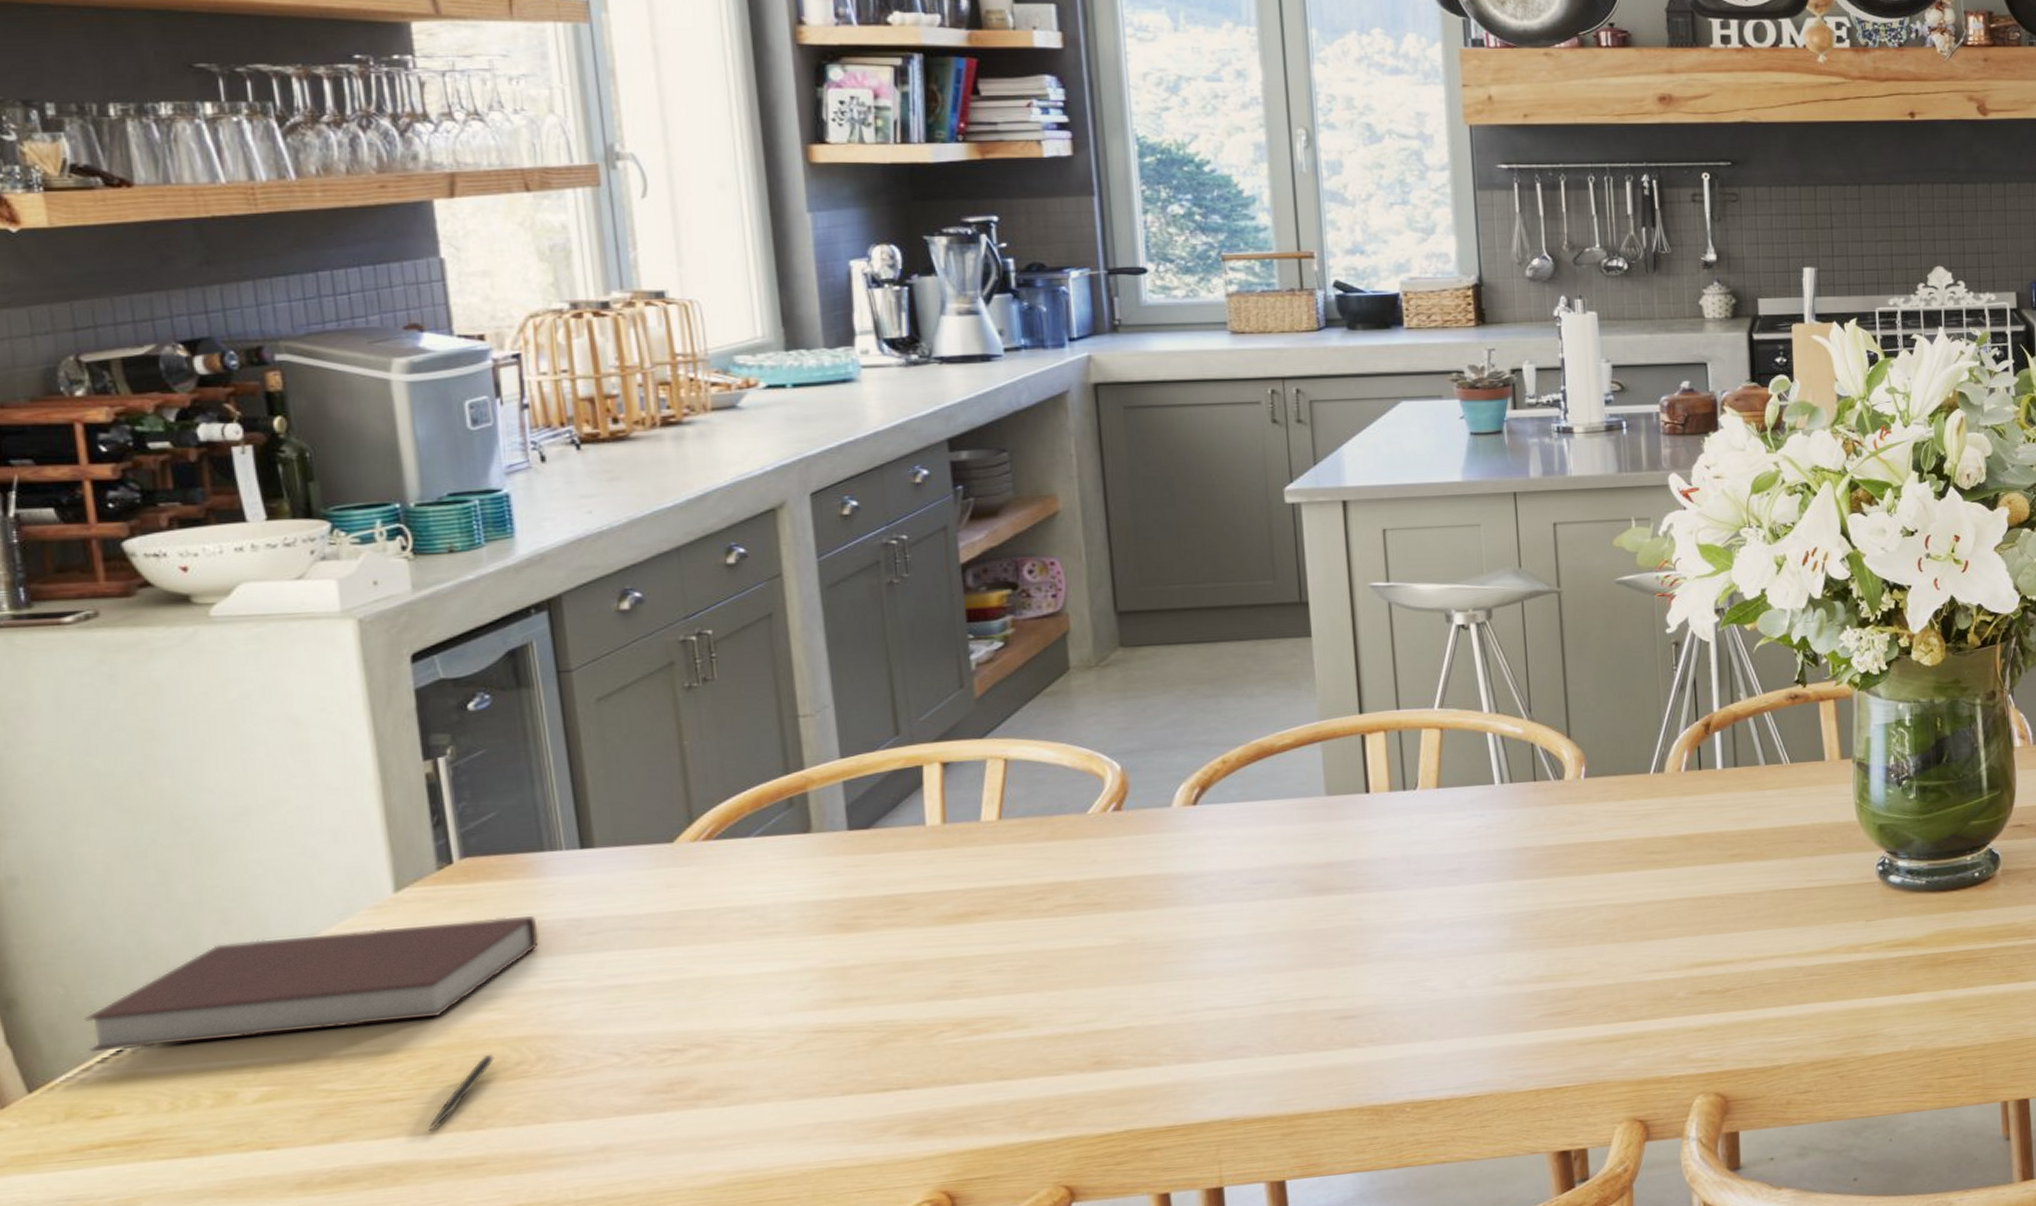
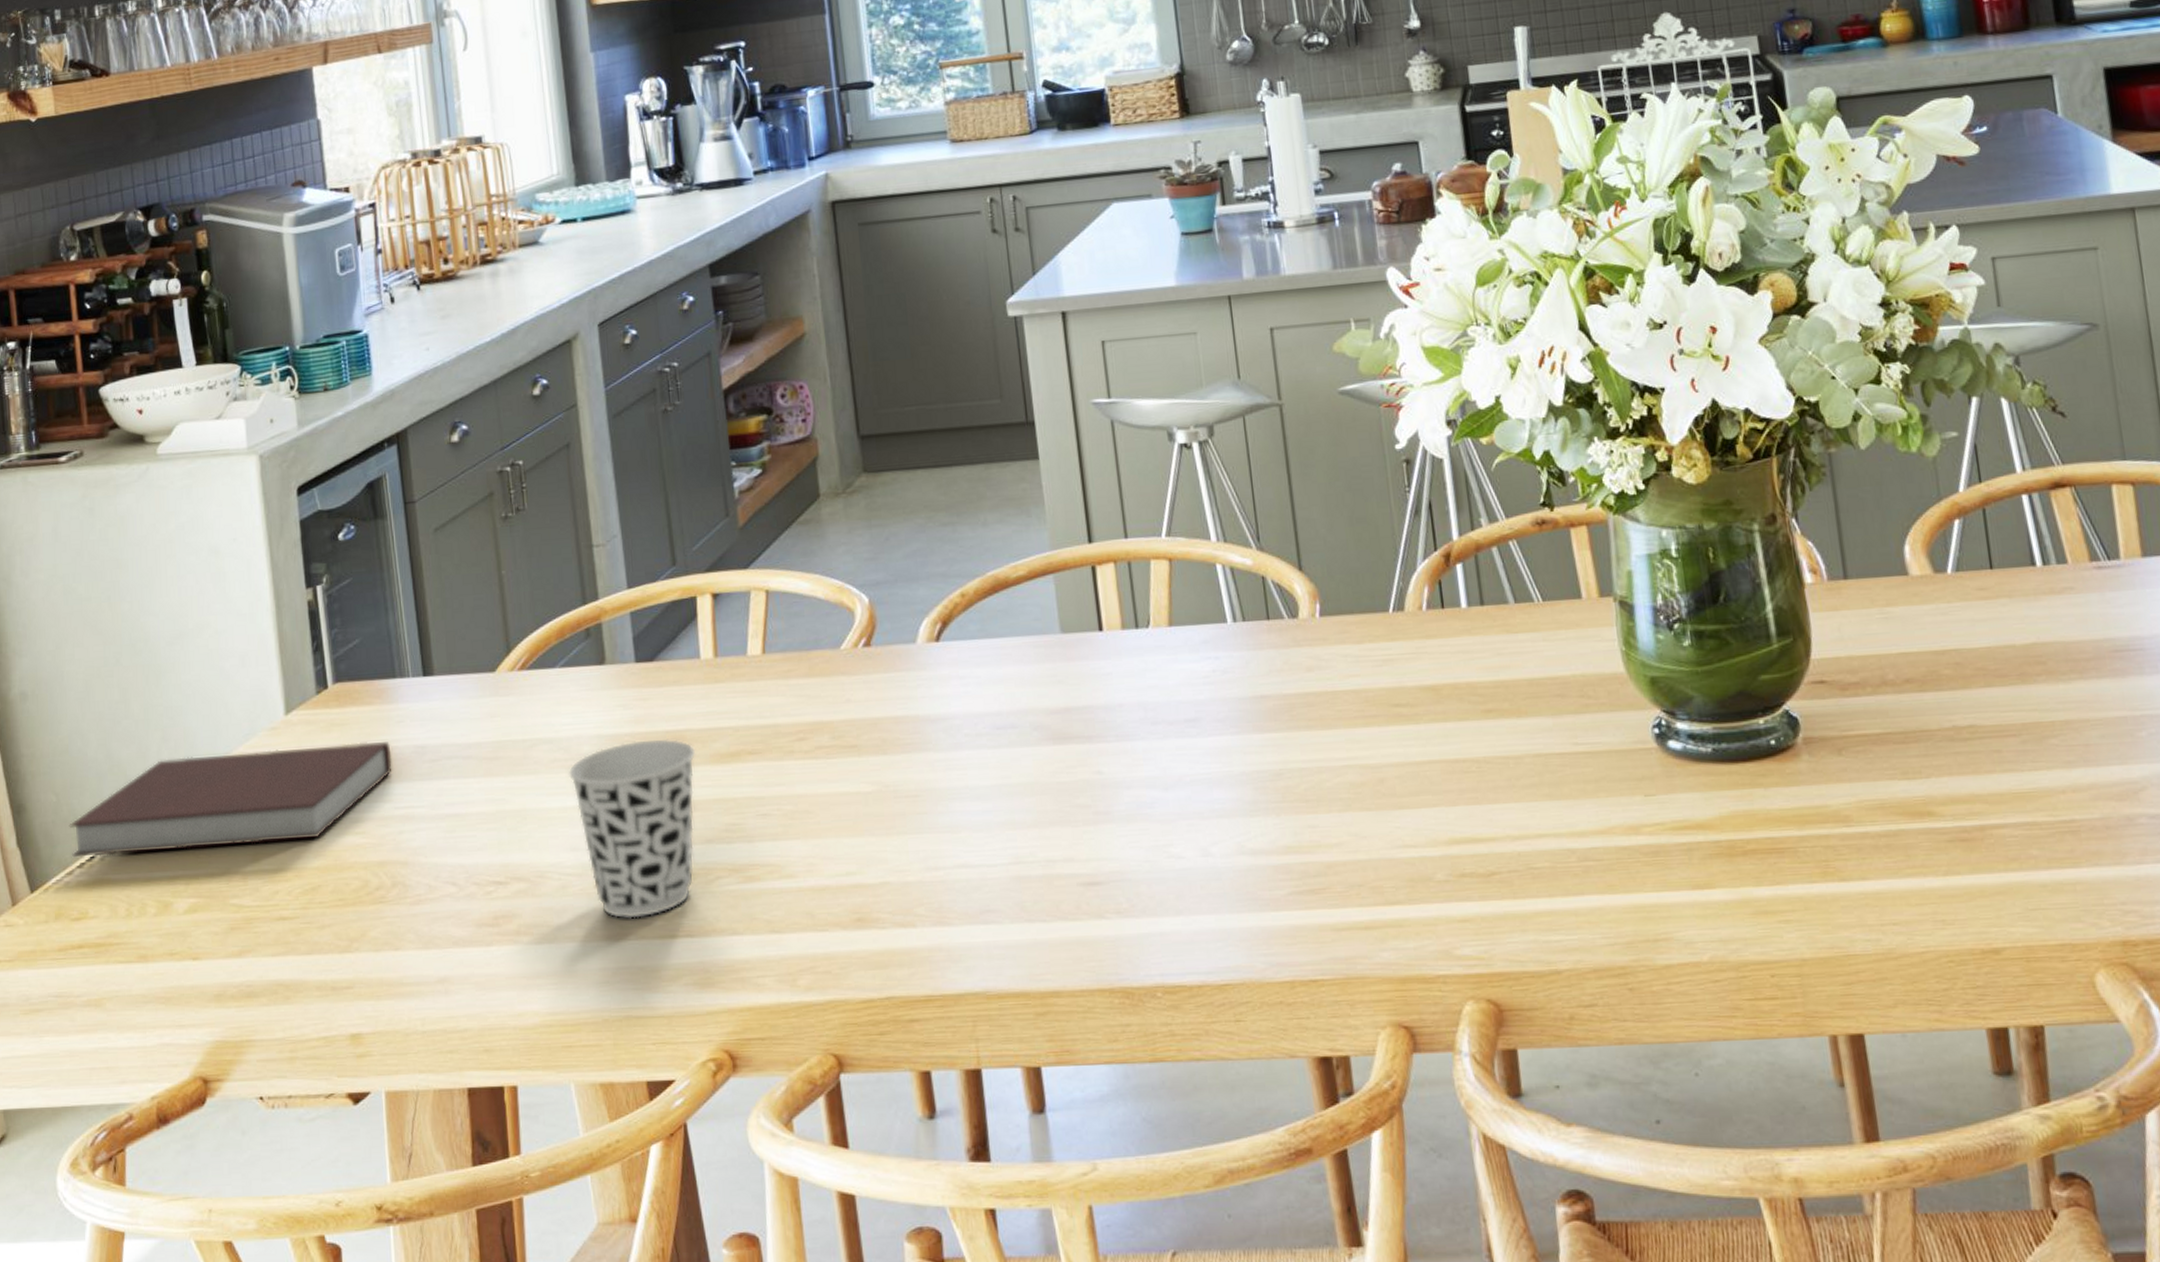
pen: present [428,1053,494,1132] -> none [310,877,359,952]
cup: none [763,903,918,1076] -> present [568,738,696,919]

